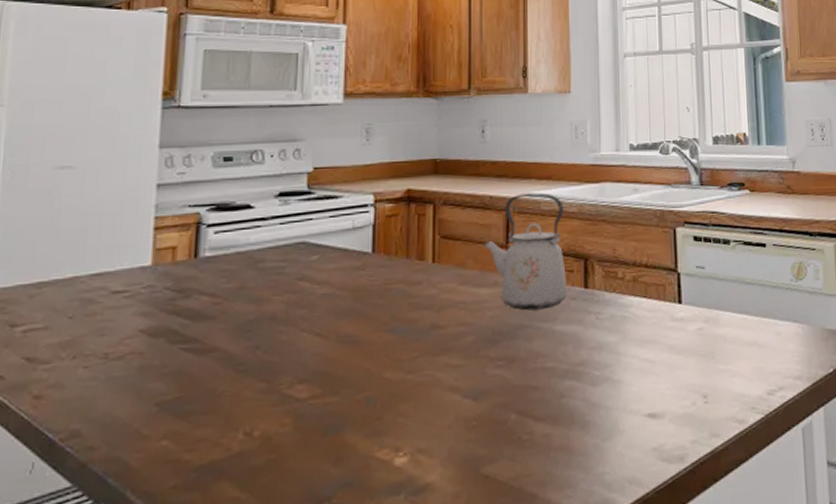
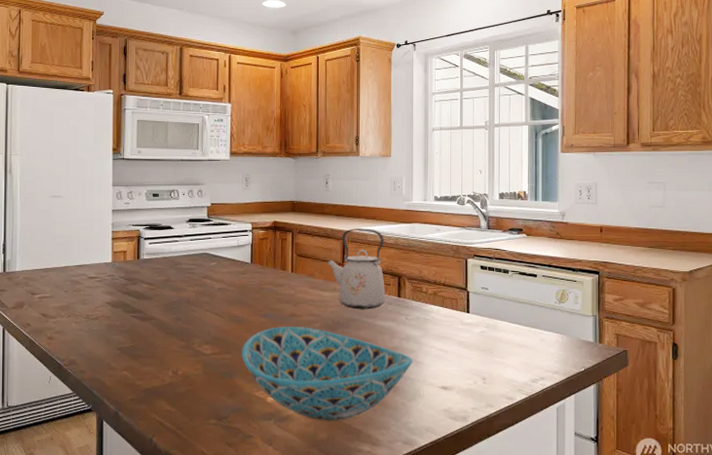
bowl: none [356,343,607,487] -> present [242,327,413,421]

